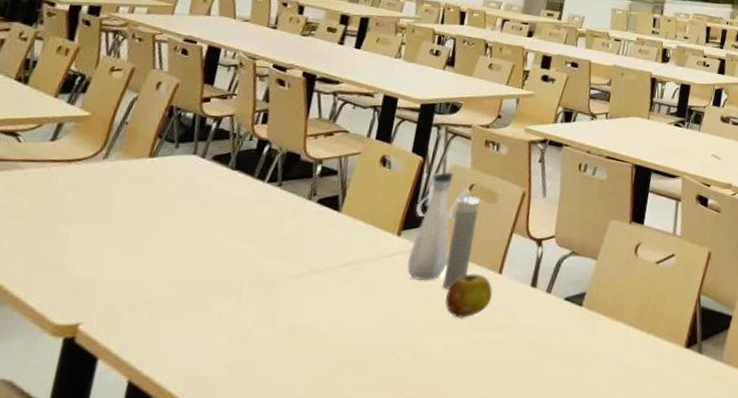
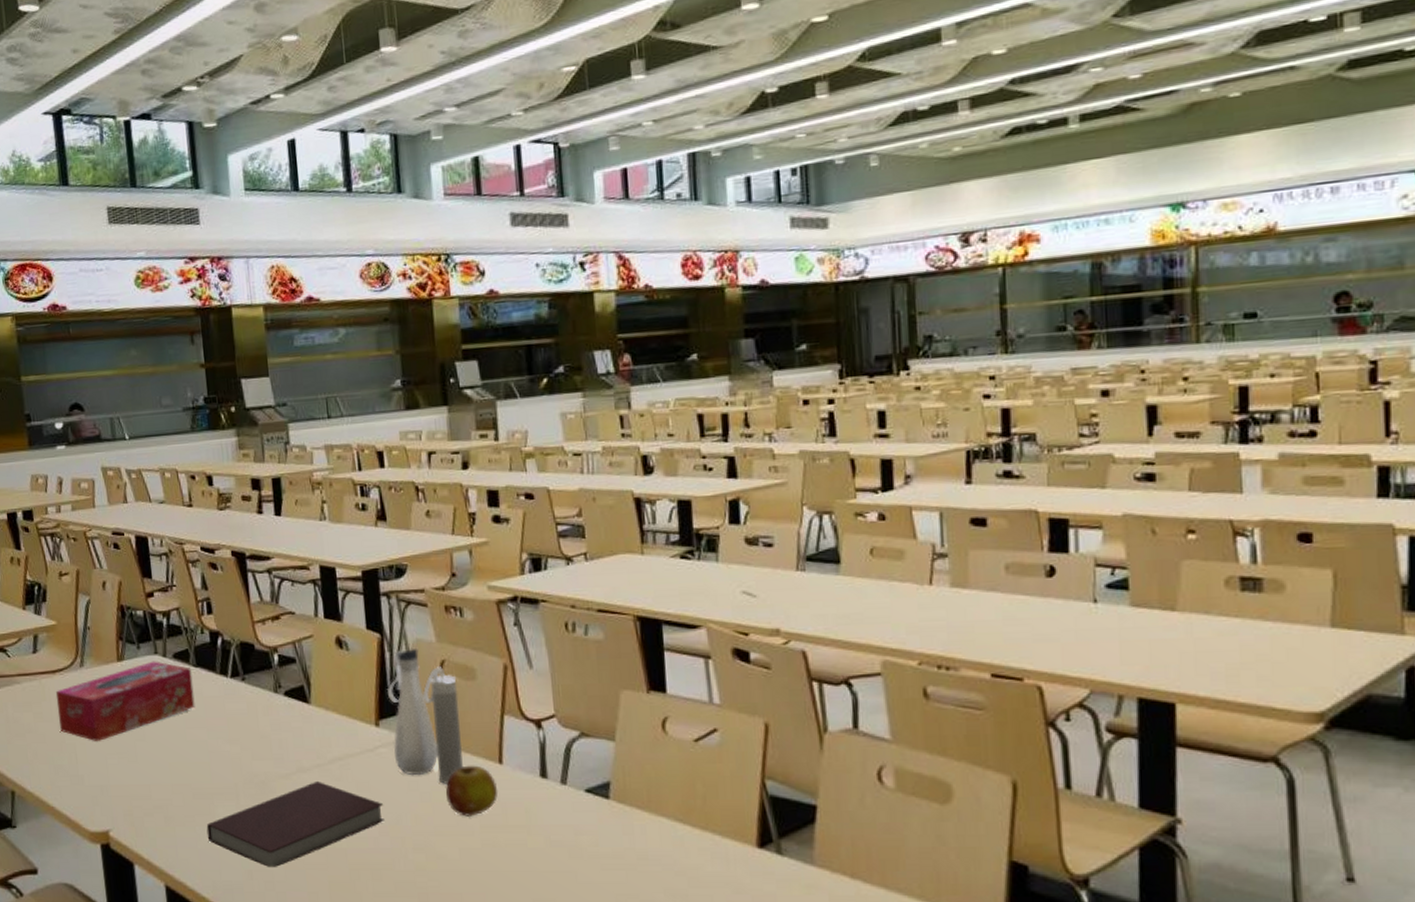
tissue box: none [56,160,228,233] -> present [55,661,195,741]
notebook: none [193,281,385,362] -> present [206,780,384,867]

